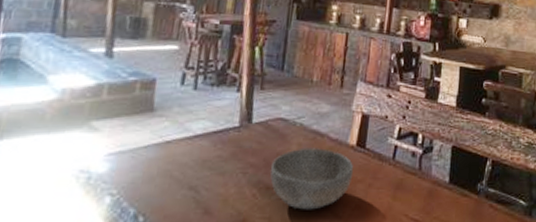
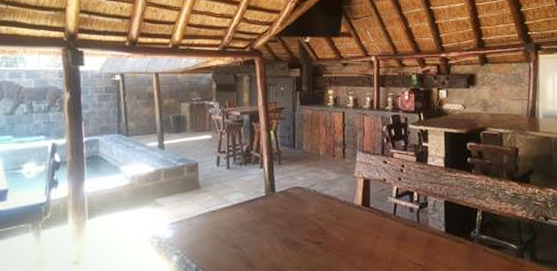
bowl: present [270,148,354,210] -> none [294,209,362,260]

